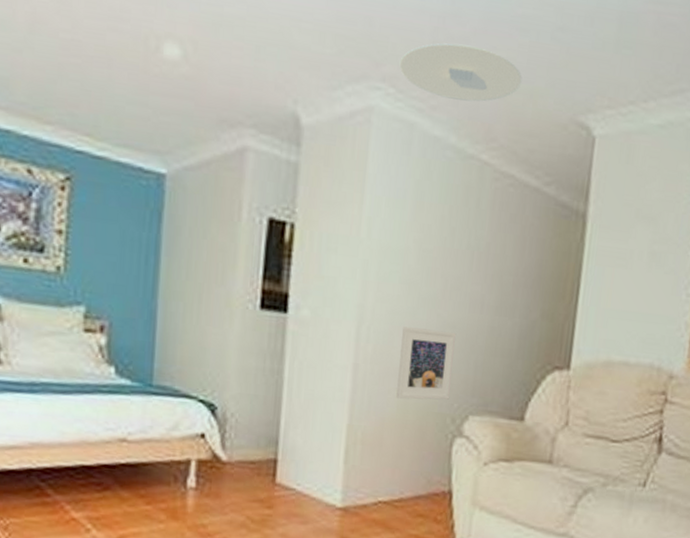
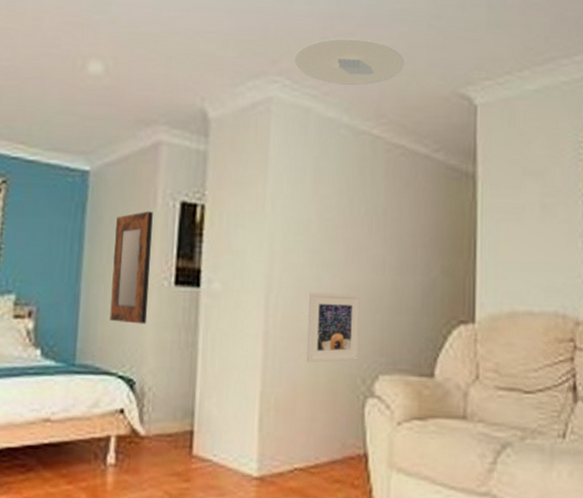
home mirror: none [189,225,237,348] -> present [110,211,153,324]

